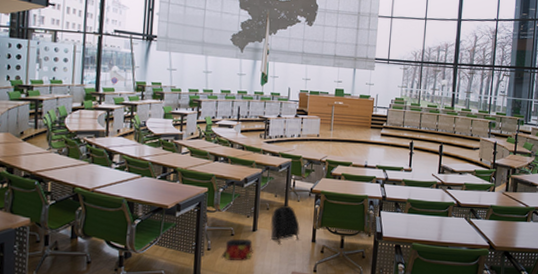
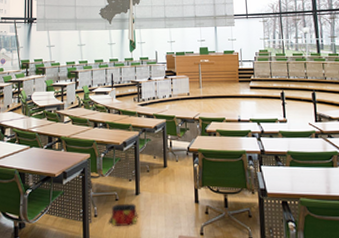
backpack: present [270,204,300,245] -> none [152,165,182,207]

